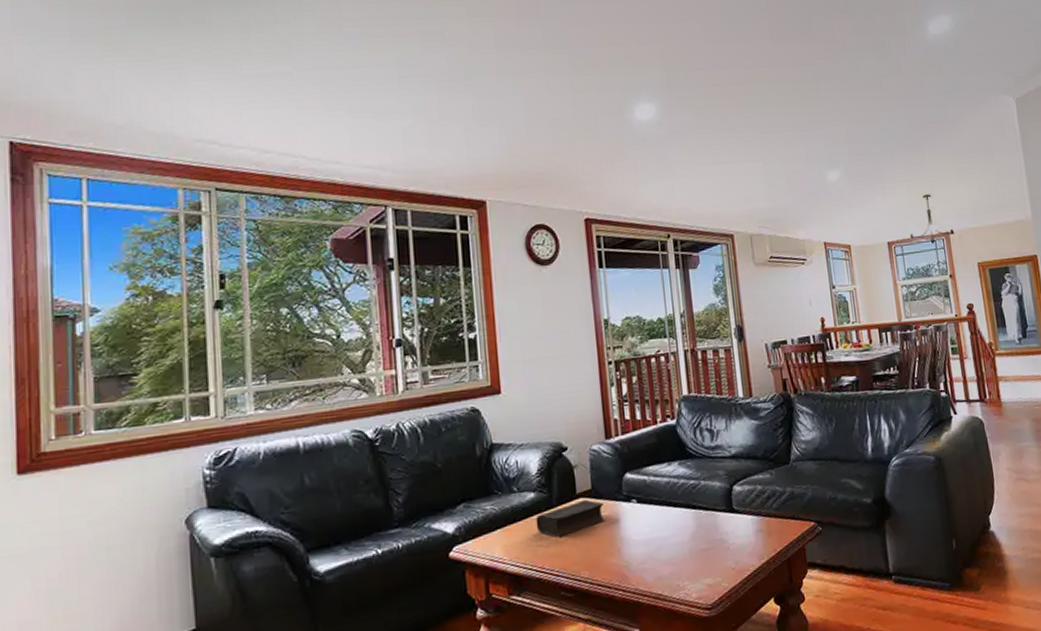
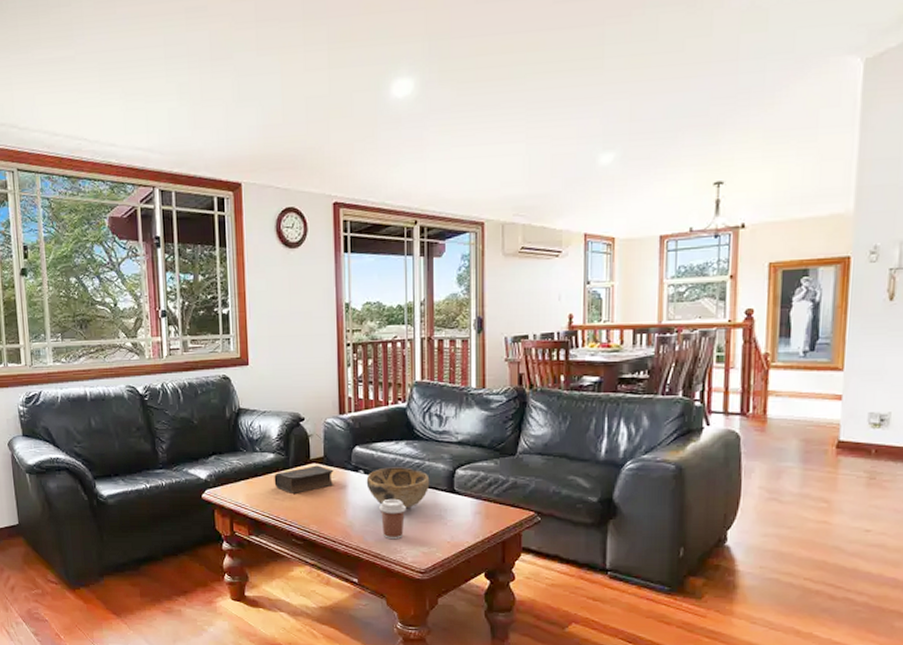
decorative bowl: none [640,490,708,537] -> present [366,467,430,509]
coffee cup: none [656,527,686,576] -> present [379,498,406,540]

